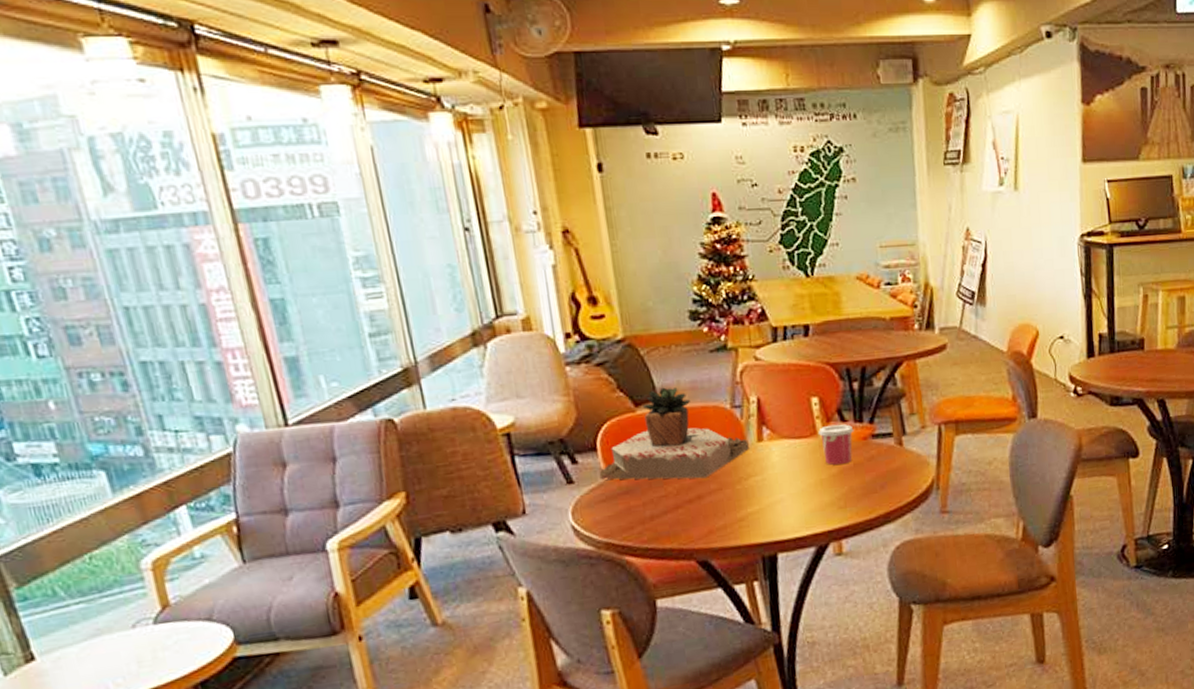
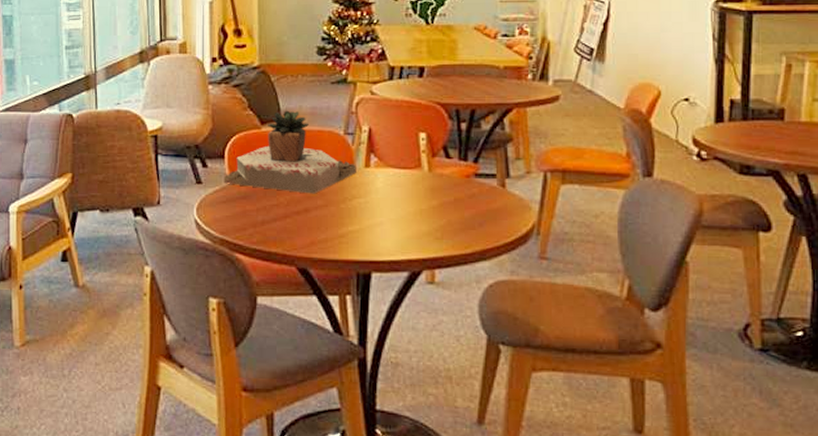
cup: present [818,424,854,465] -> none [423,160,458,197]

